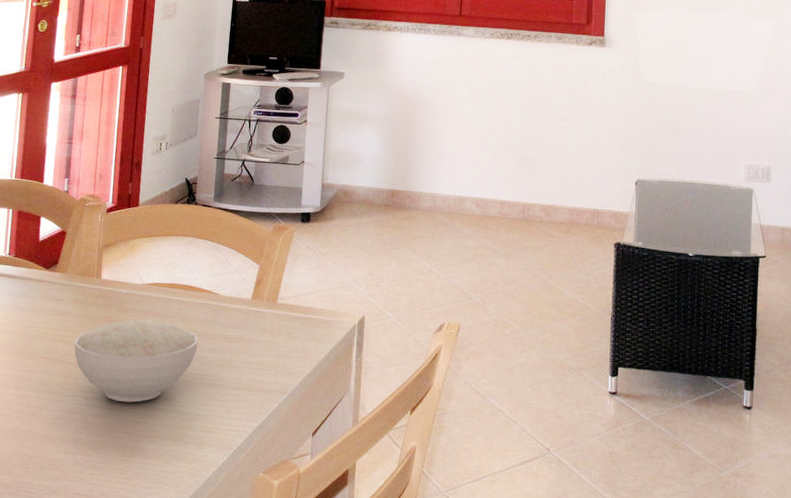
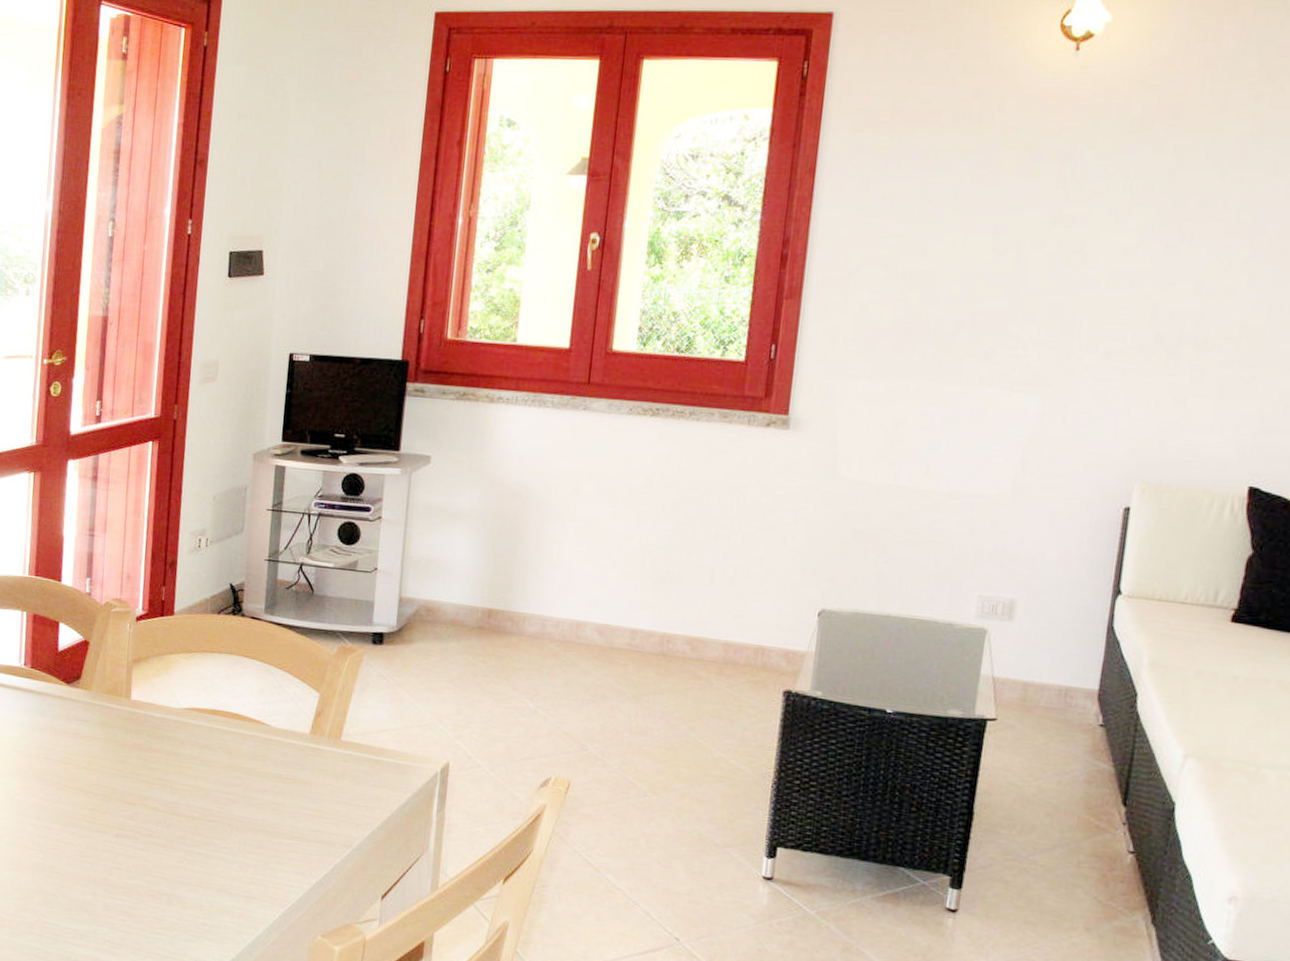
bowl: present [74,320,199,403] -> none [100,749,246,845]

